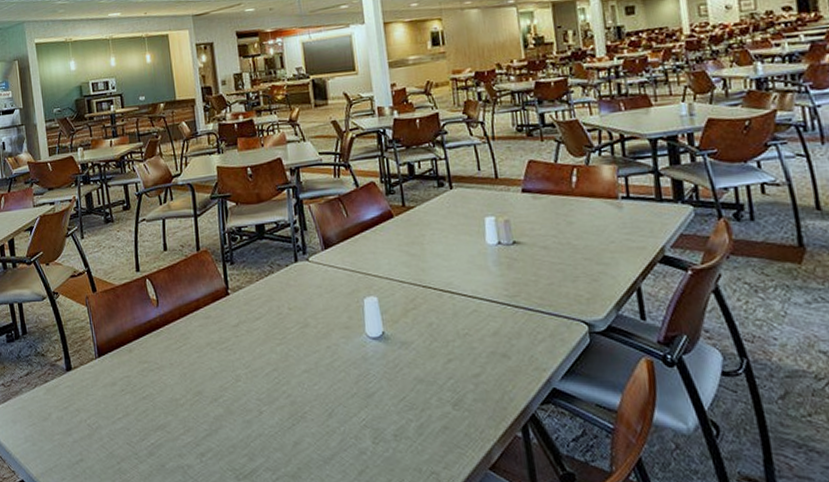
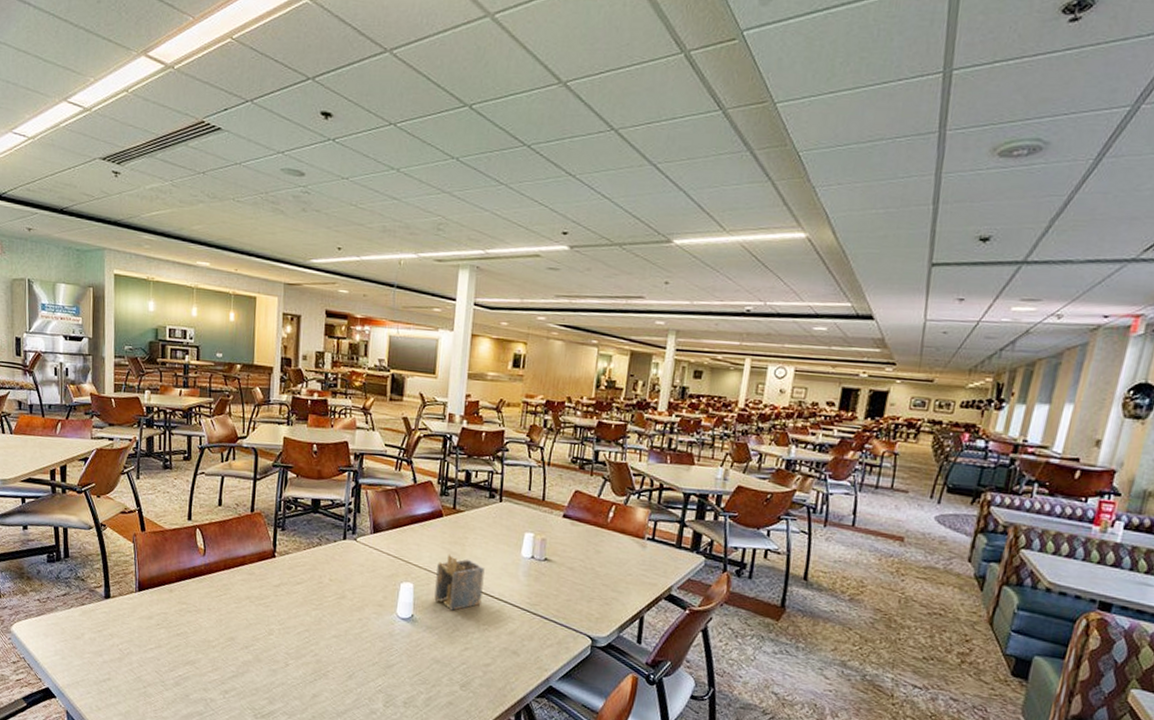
napkin holder: none [398,256,455,319] -> present [434,554,485,611]

